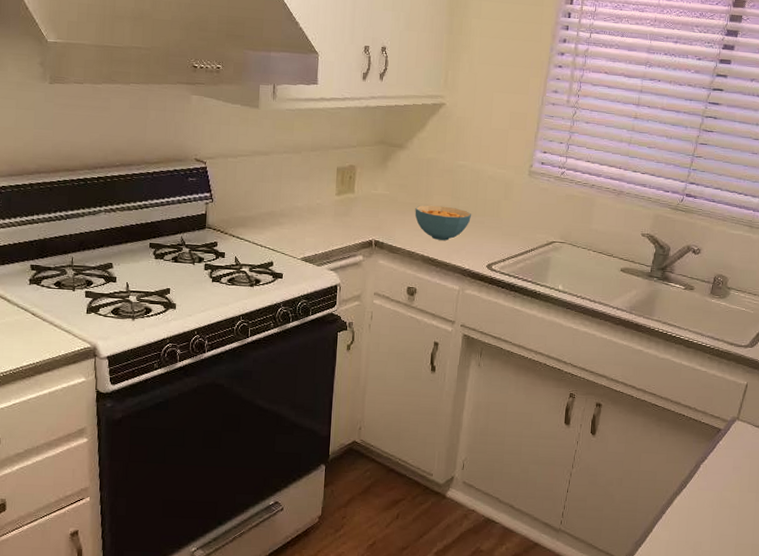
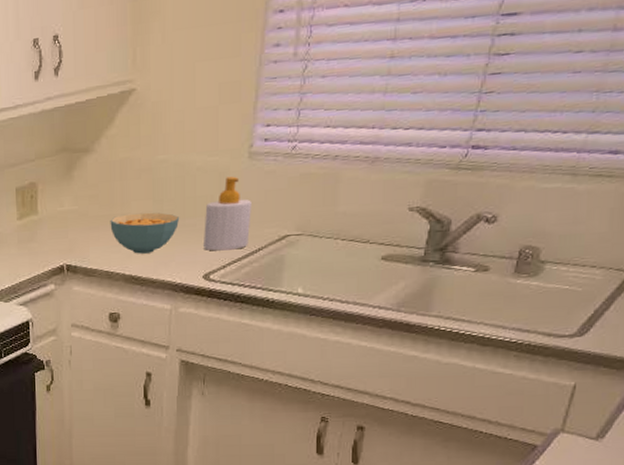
soap bottle: none [489,187,528,248] -> present [204,176,251,251]

